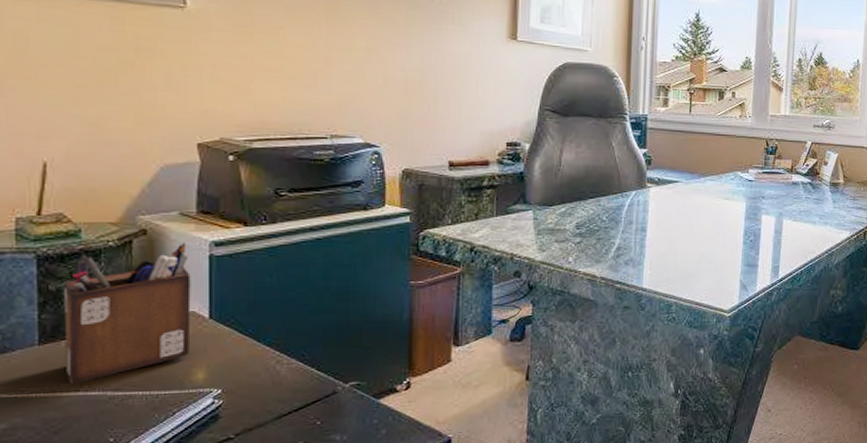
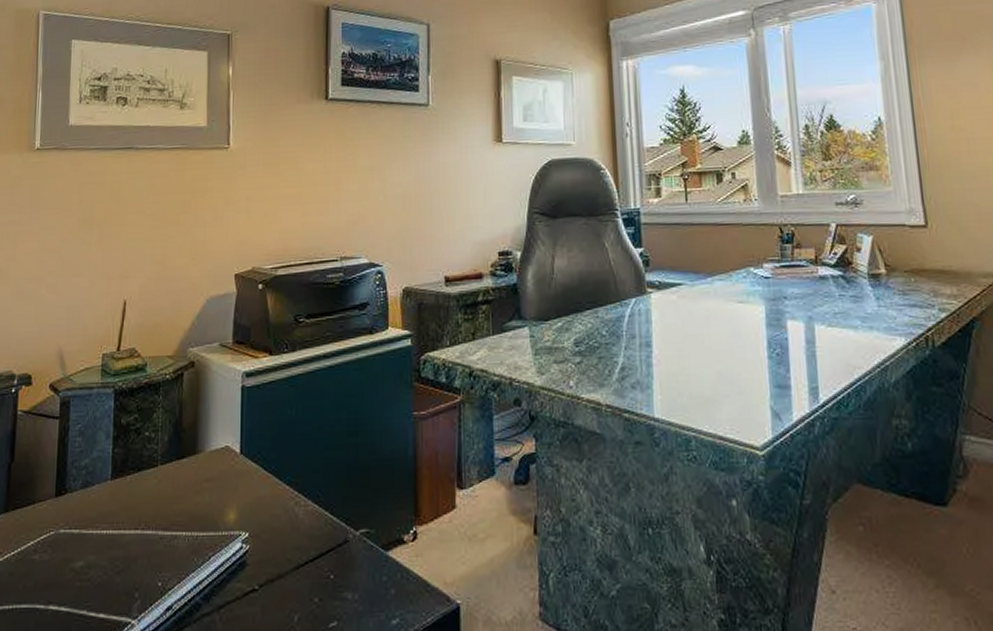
desk organizer: present [63,242,191,385] -> none [129,373,227,522]

